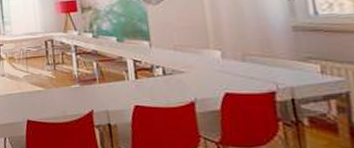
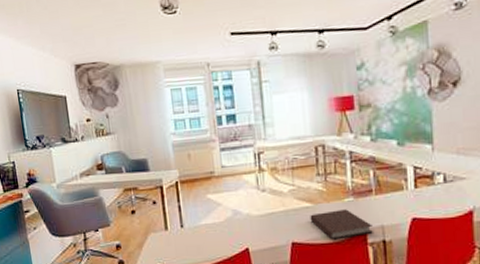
notebook: none [42,94,99,121] -> present [310,209,373,240]

